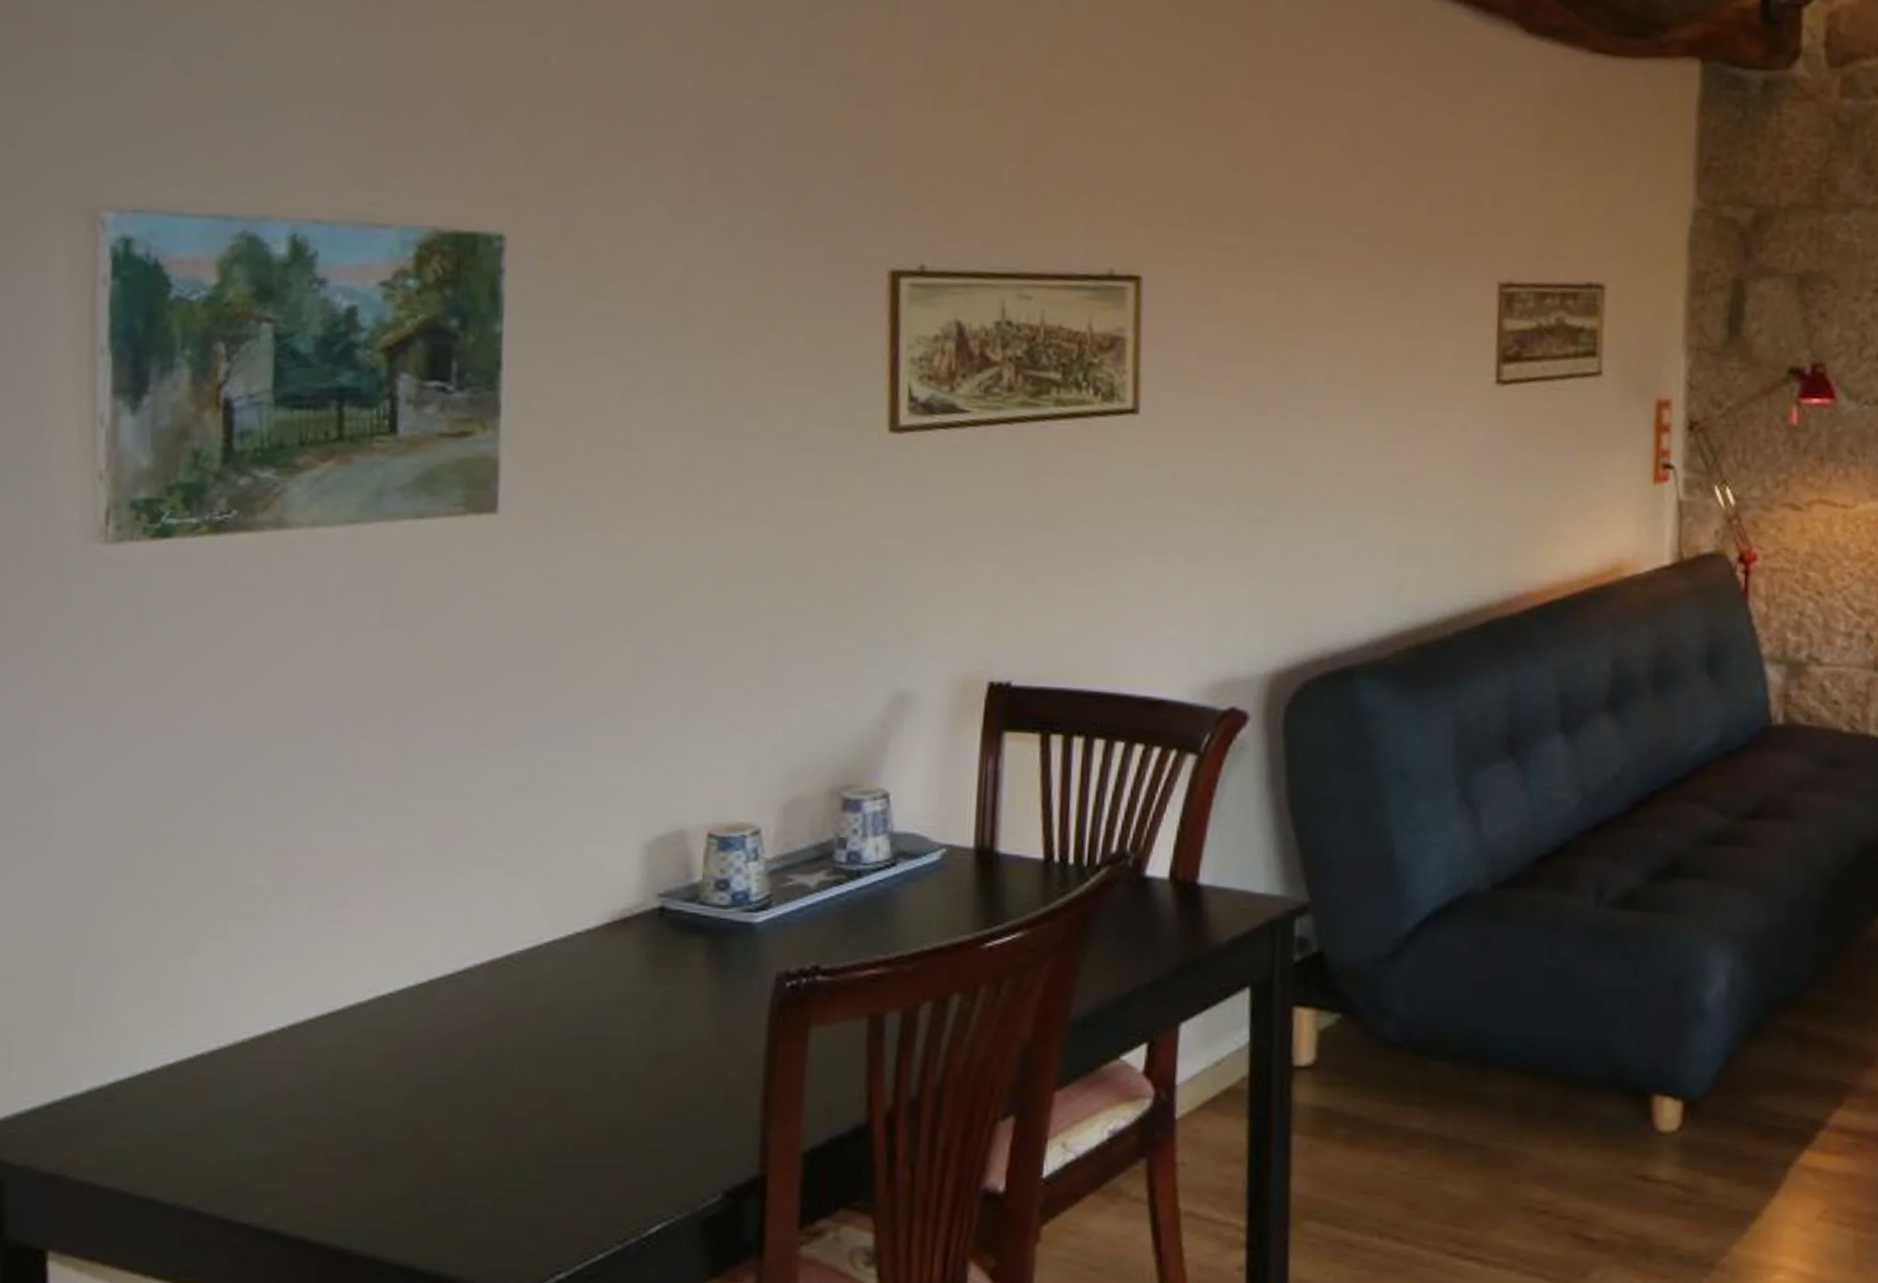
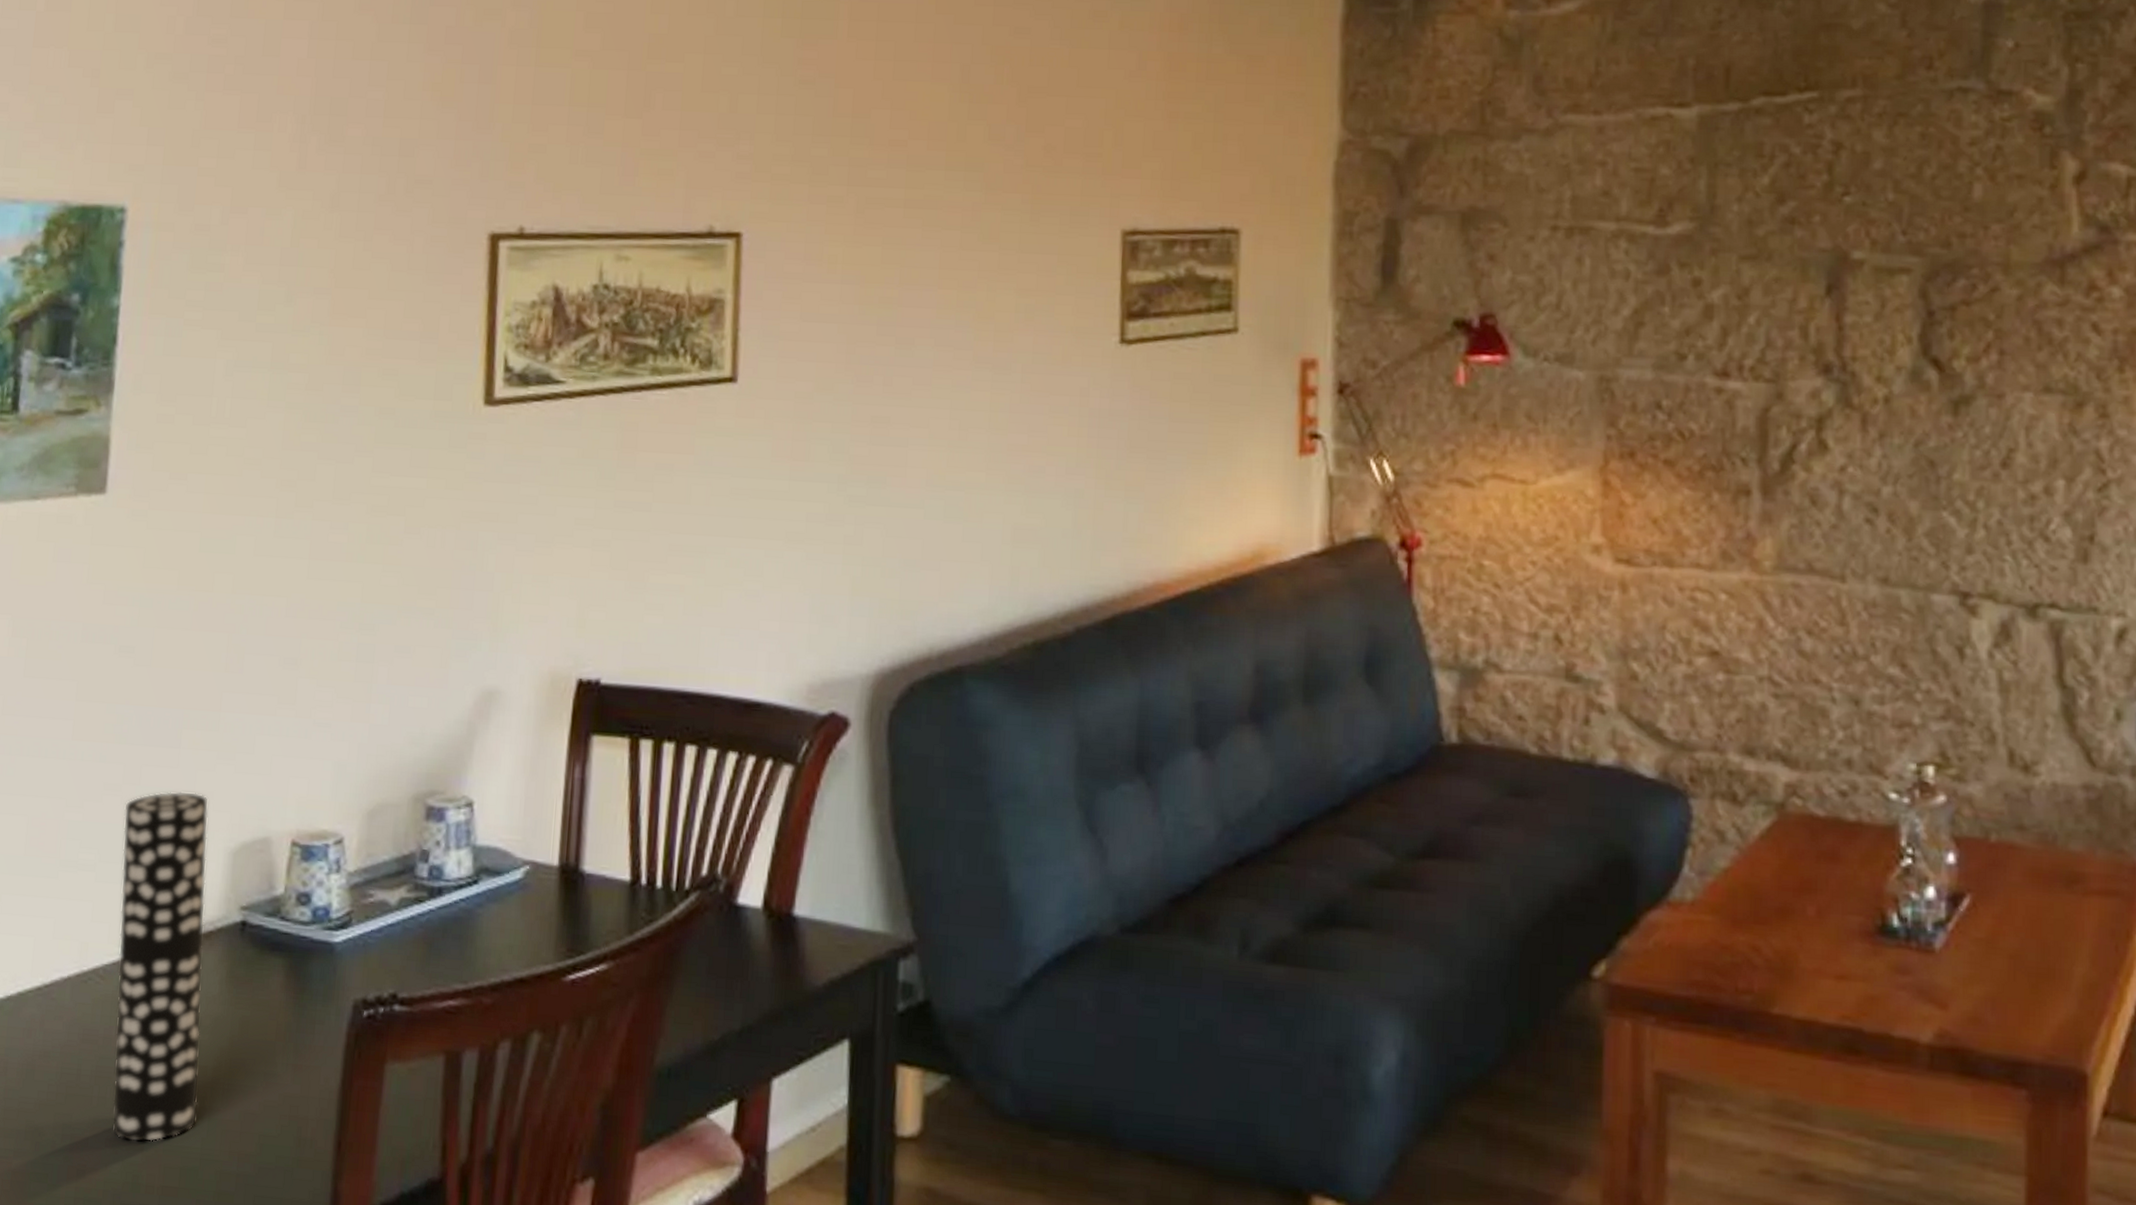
vase: none [532,791,623,1109] -> present [112,791,209,1143]

